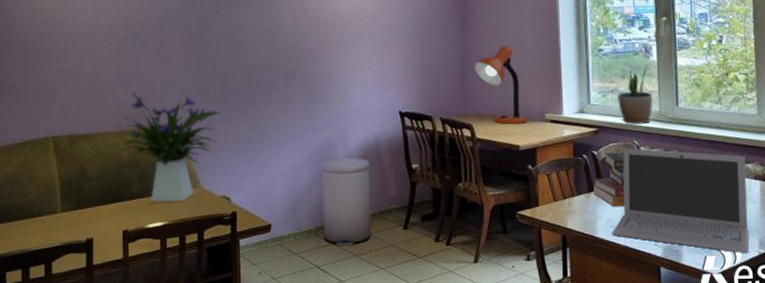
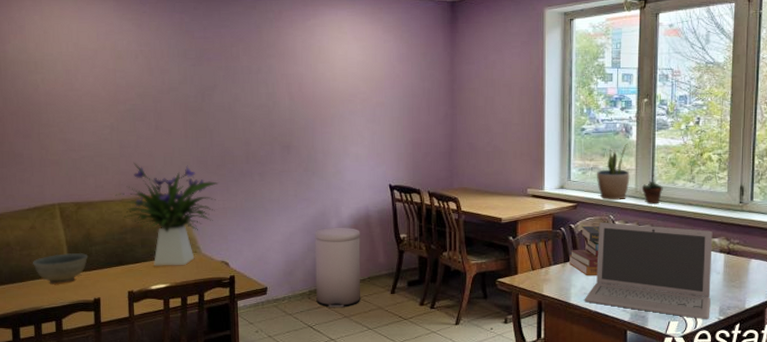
bowl: none [22,190,82,223] -> present [32,253,88,284]
desk lamp: present [474,46,528,125] -> none [462,124,511,199]
succulent plant: none [666,96,689,128] -> present [641,174,663,204]

